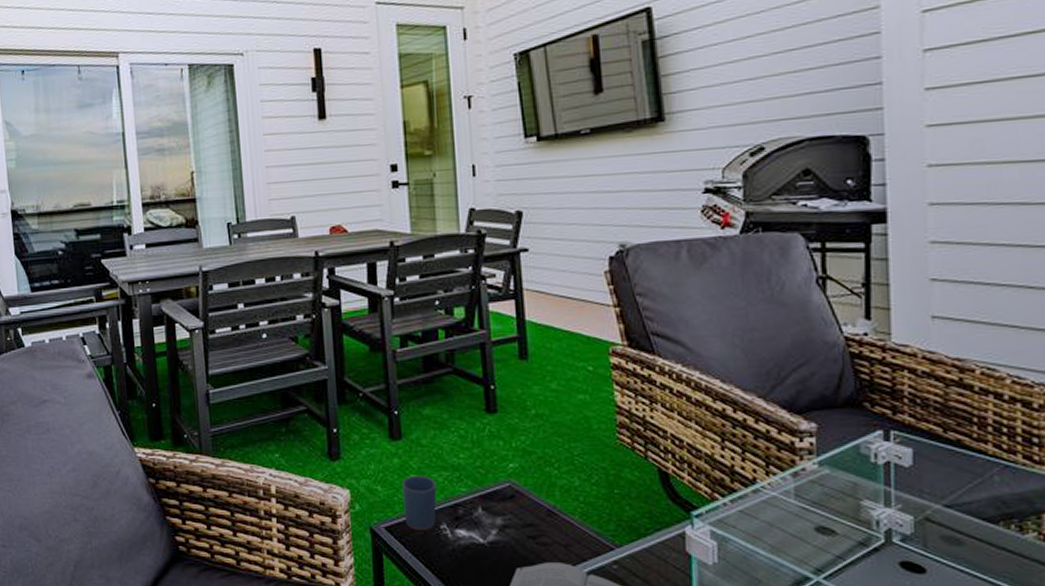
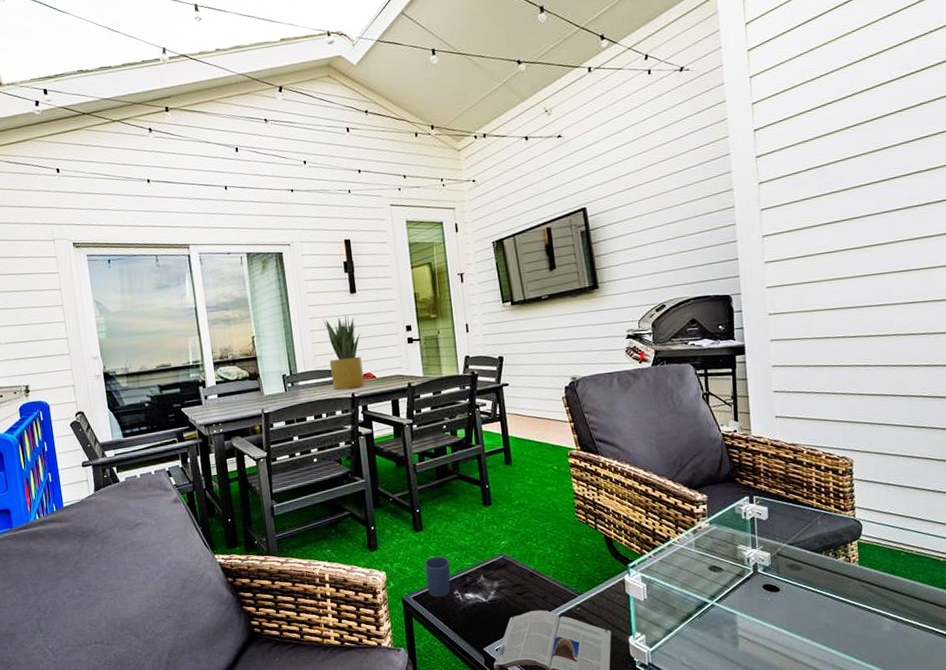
planter: none [280,147,332,247] -> present [322,314,364,391]

